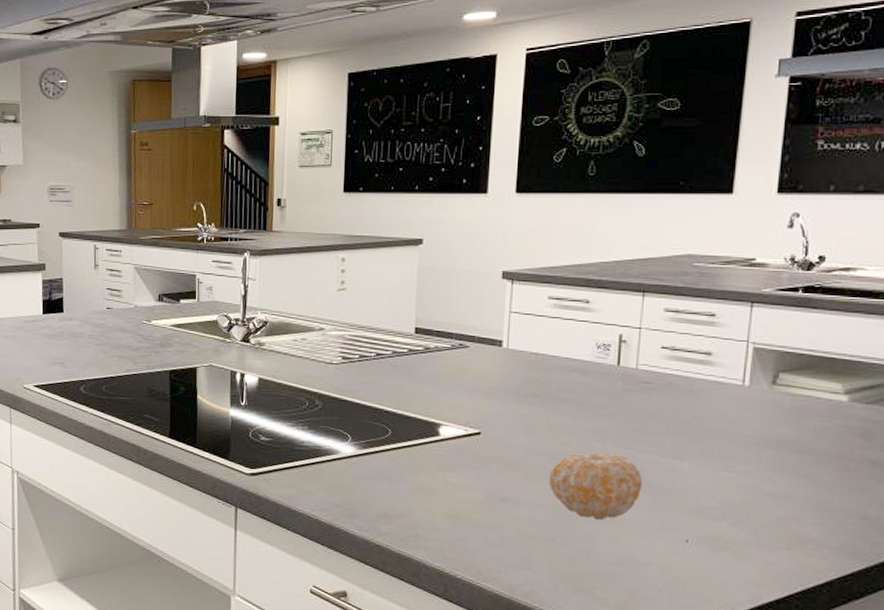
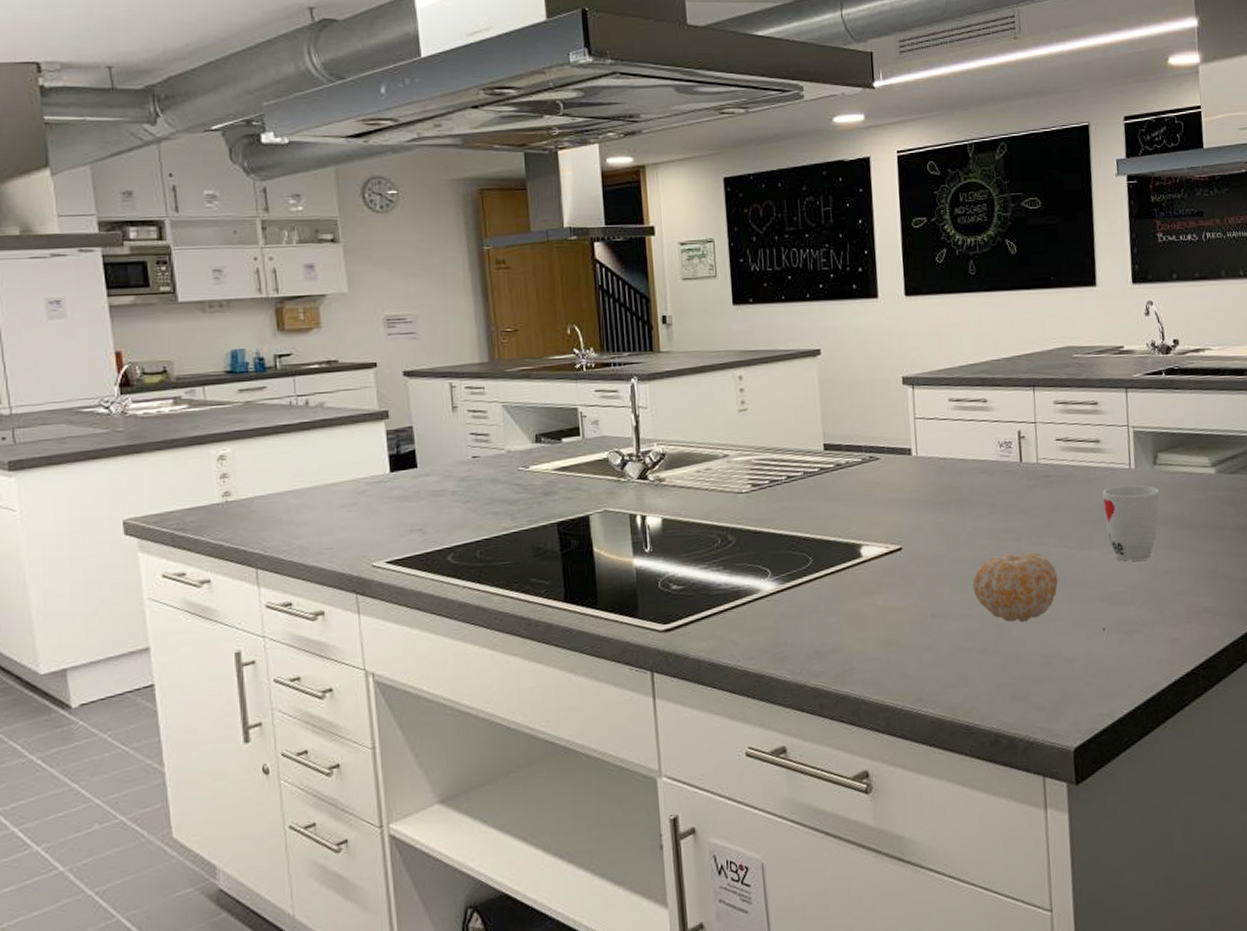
cup: none [705,401,774,479] -> present [1103,485,1159,561]

